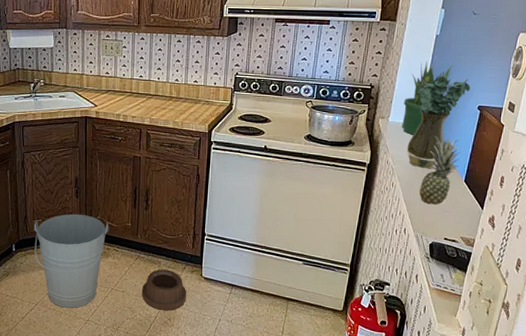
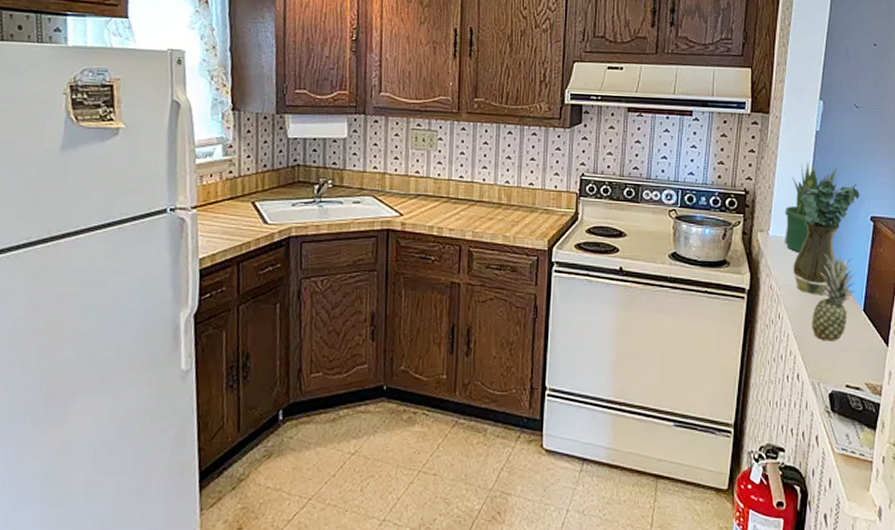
bucket: present [34,213,109,308] -> none [310,363,417,502]
pet bowl: present [141,269,187,311] -> none [460,440,523,501]

